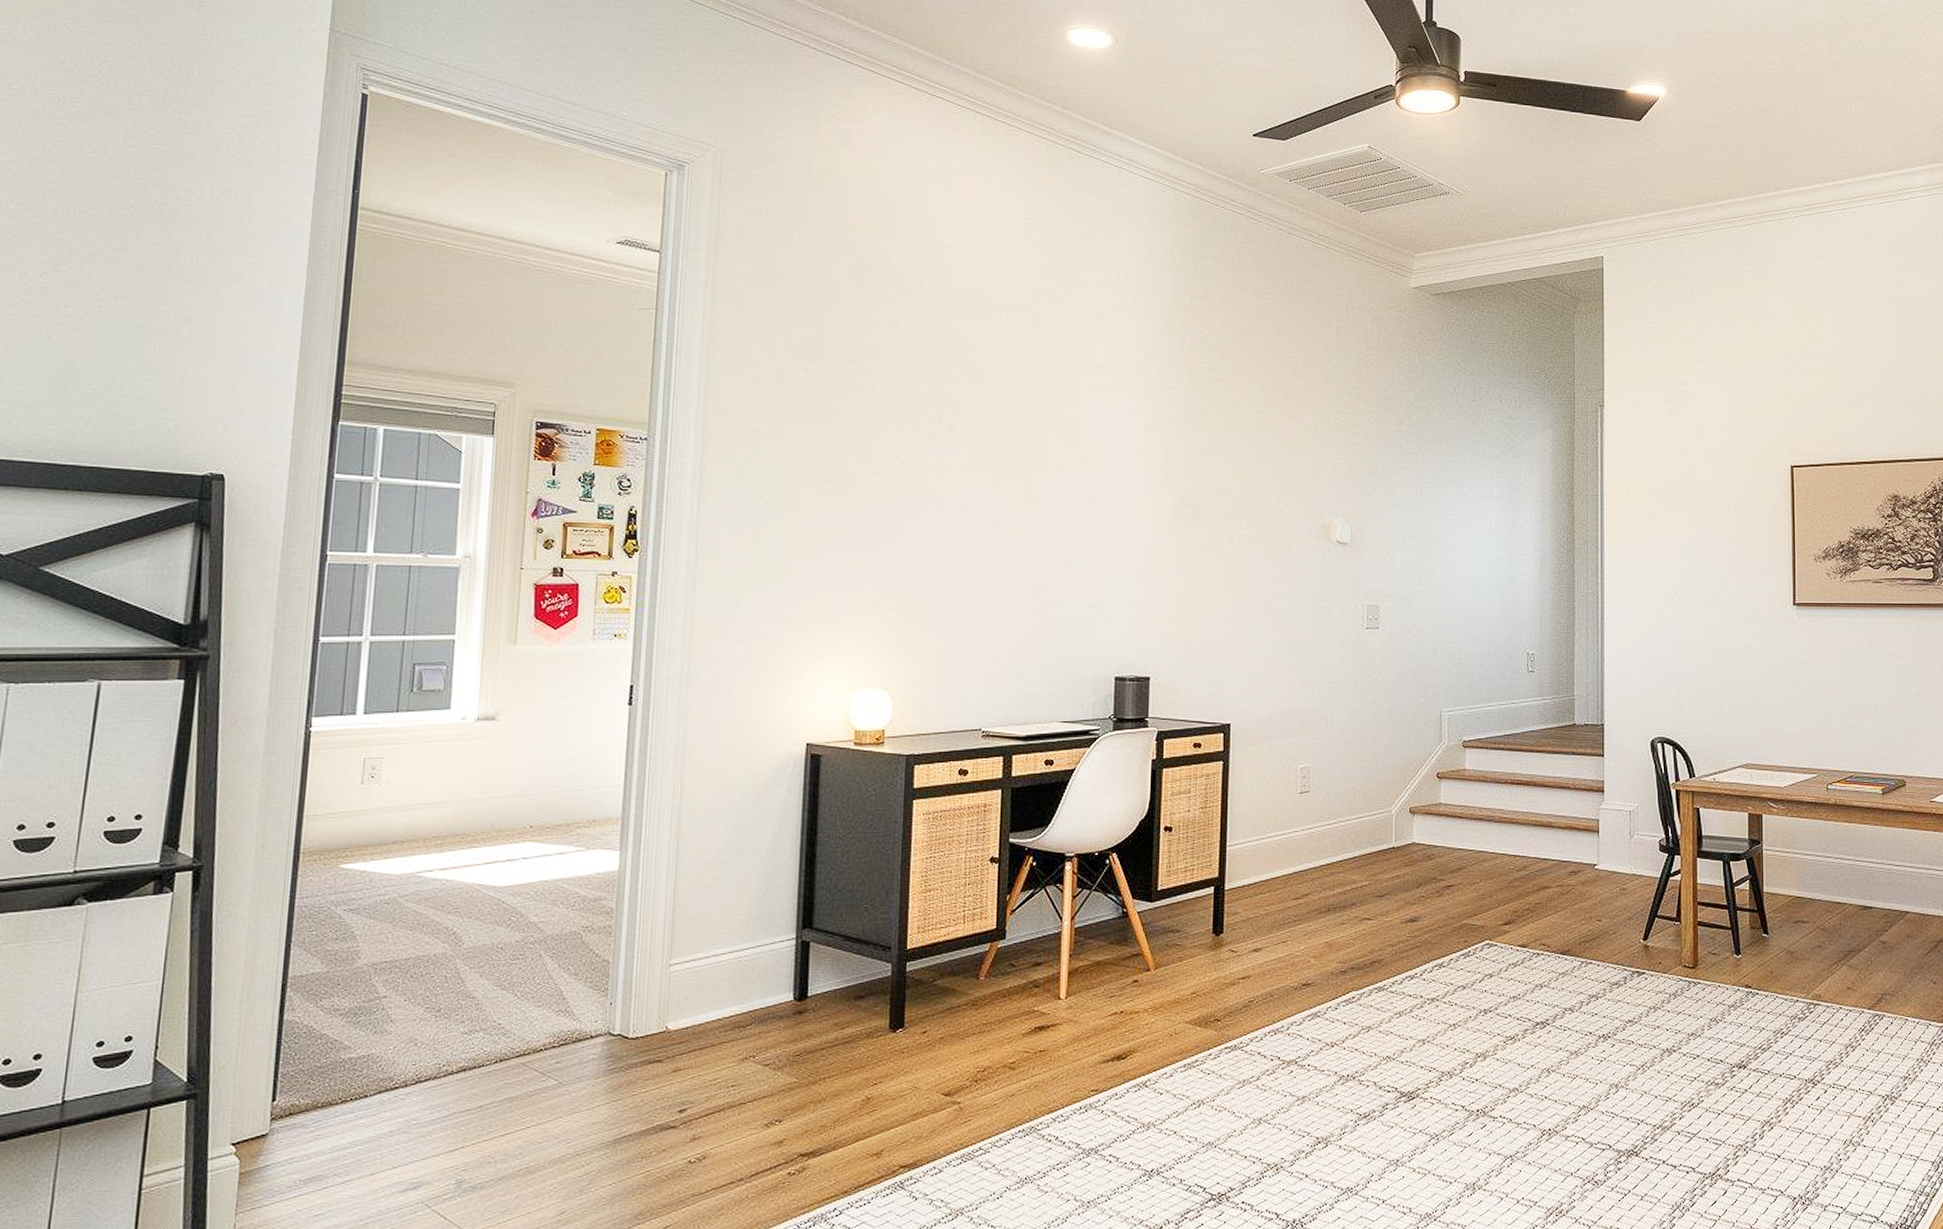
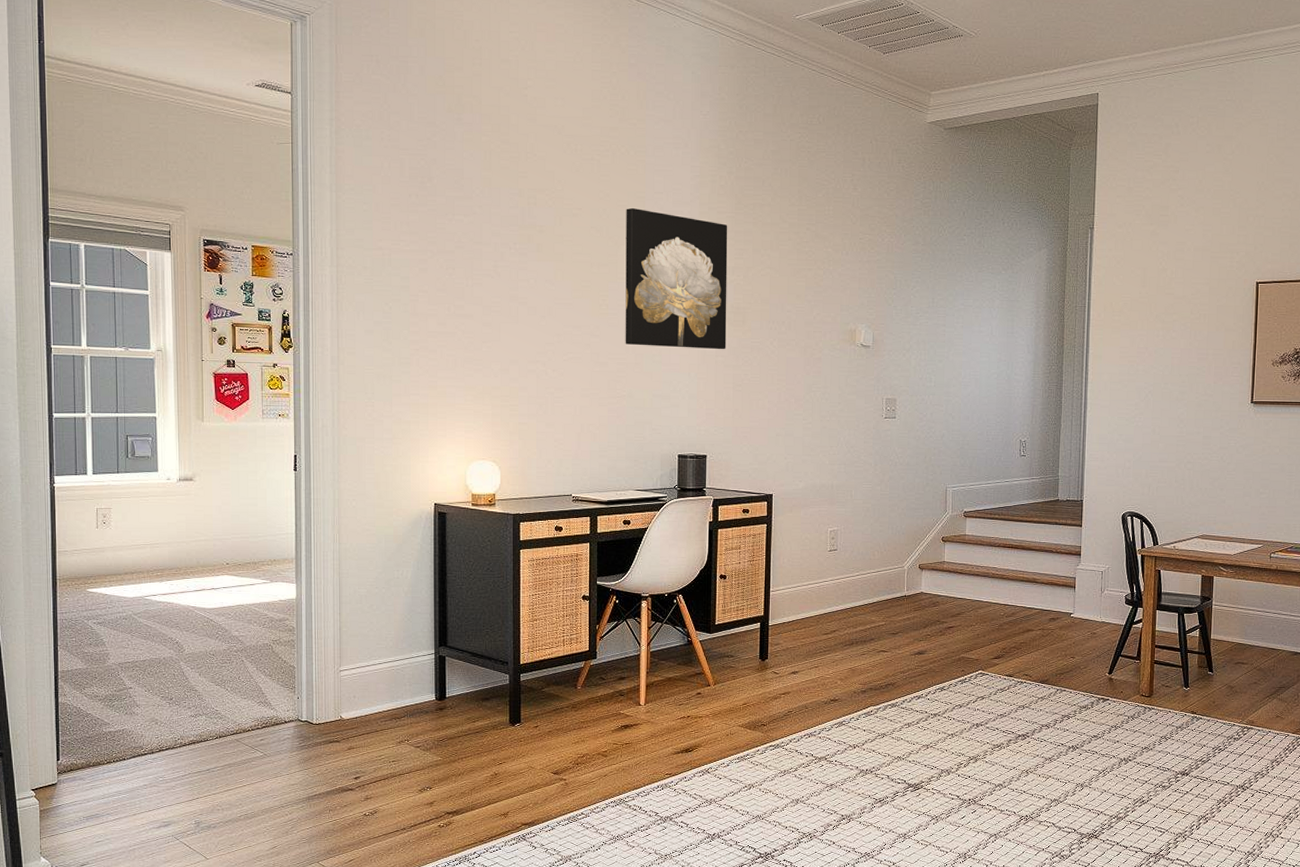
wall art: none [1053,384,1180,549] -> present [625,208,728,350]

